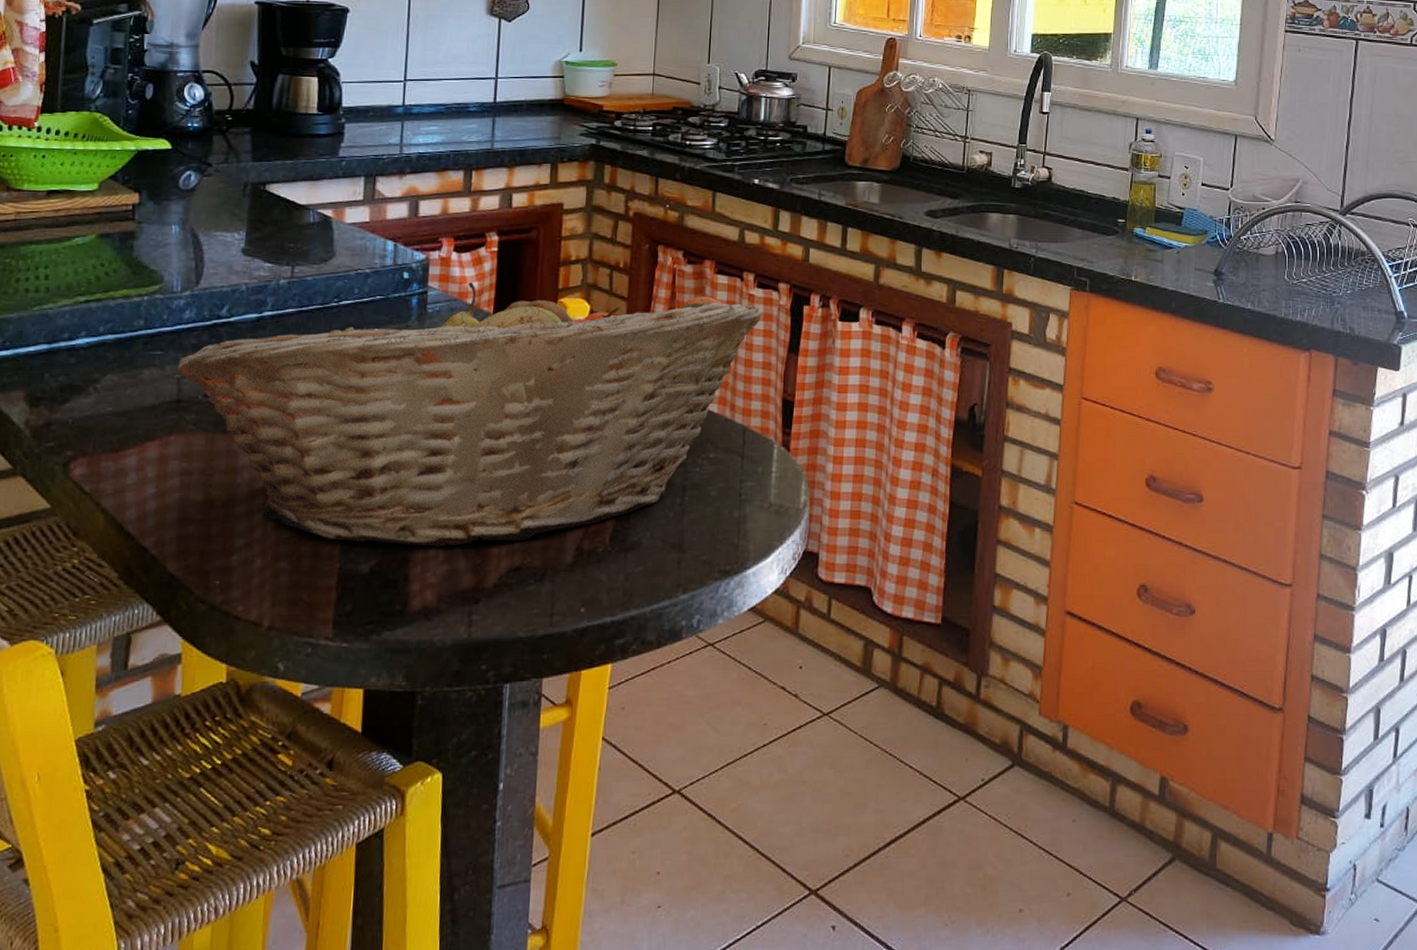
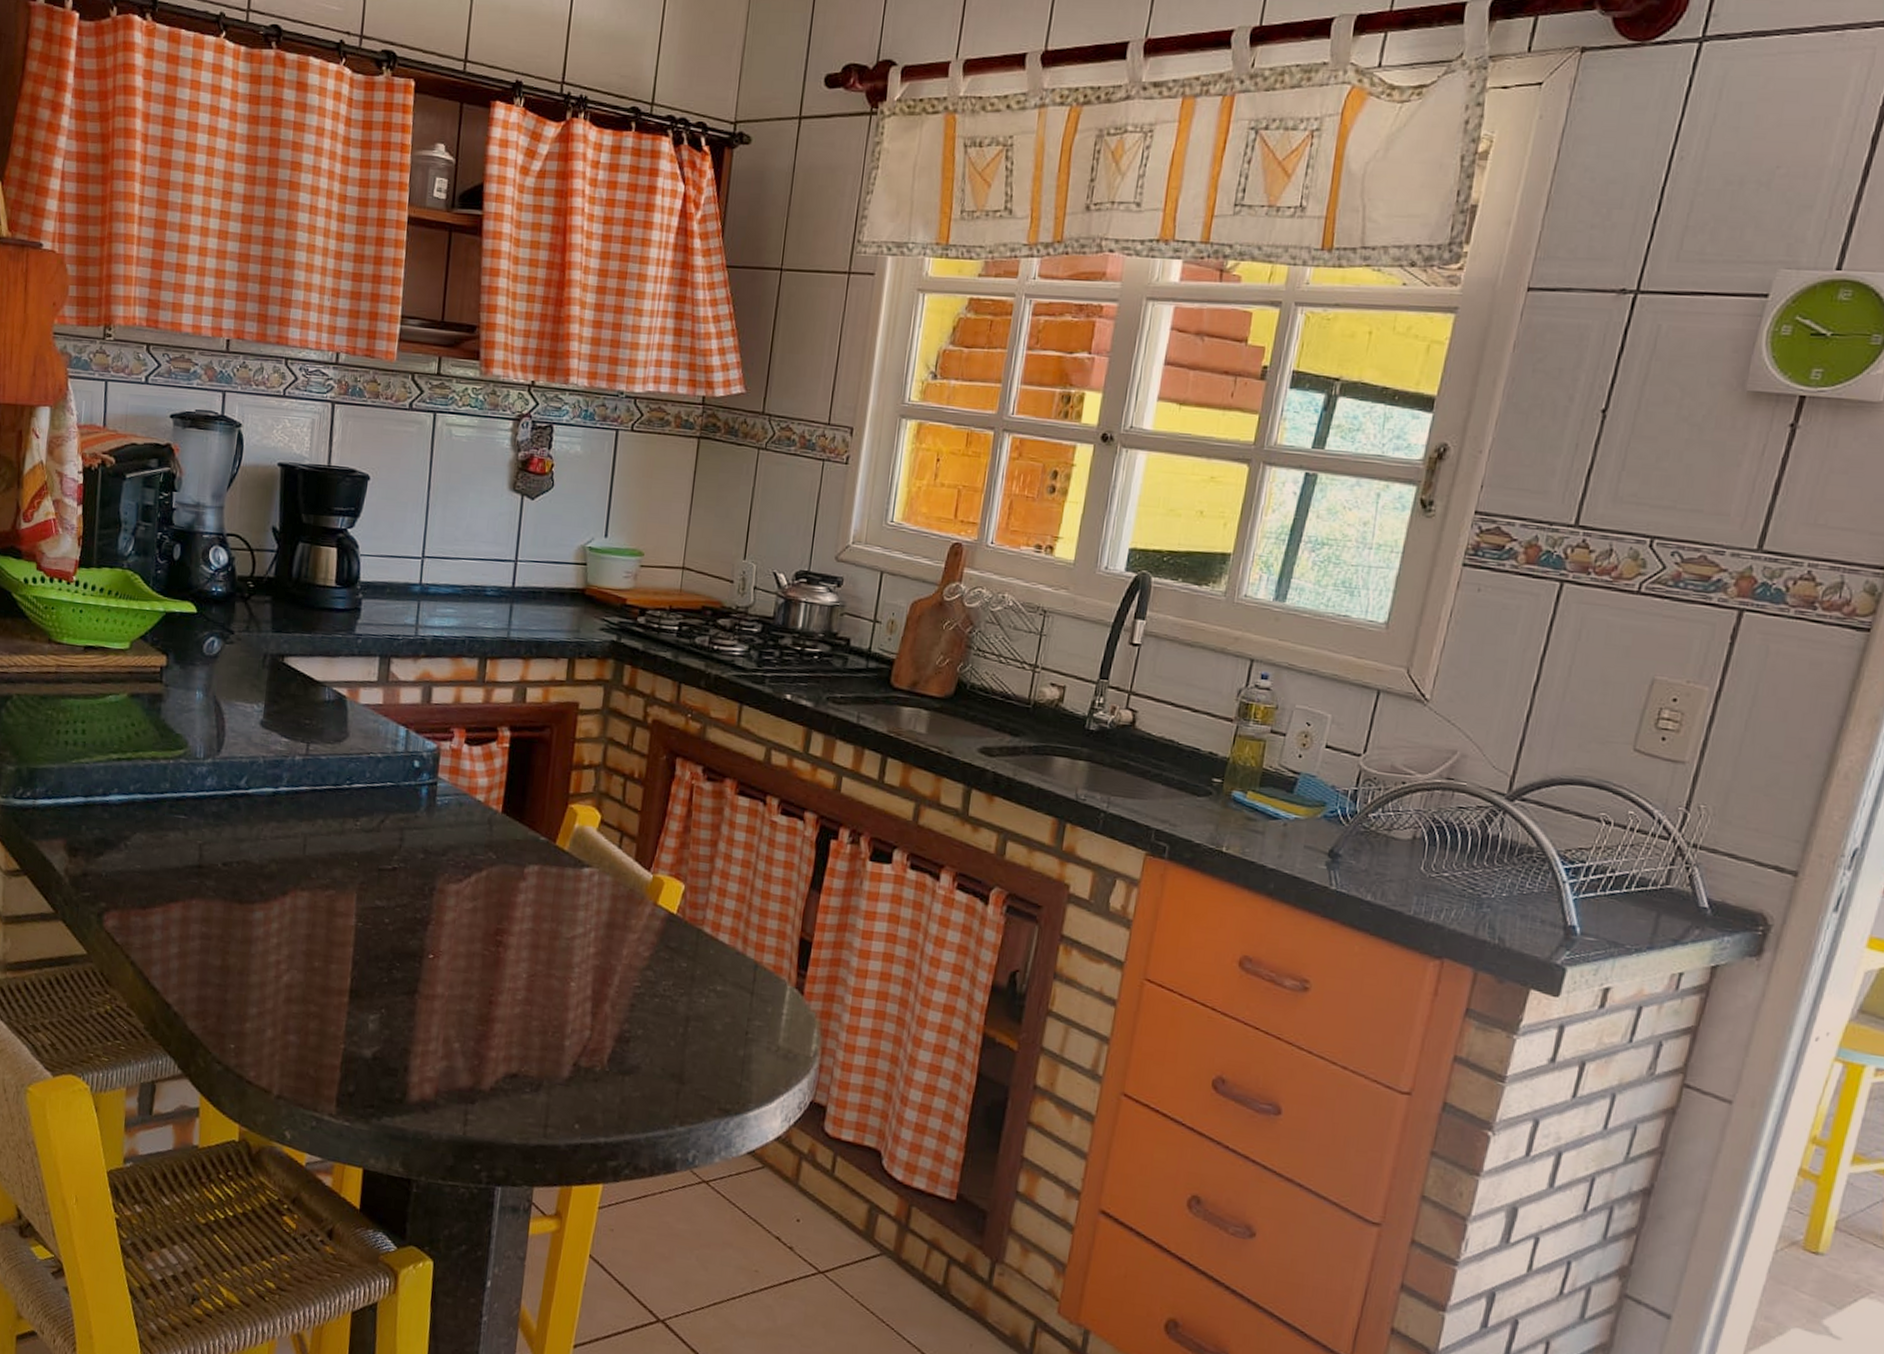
fruit basket: present [176,282,762,547] -> none [198,777,784,1049]

